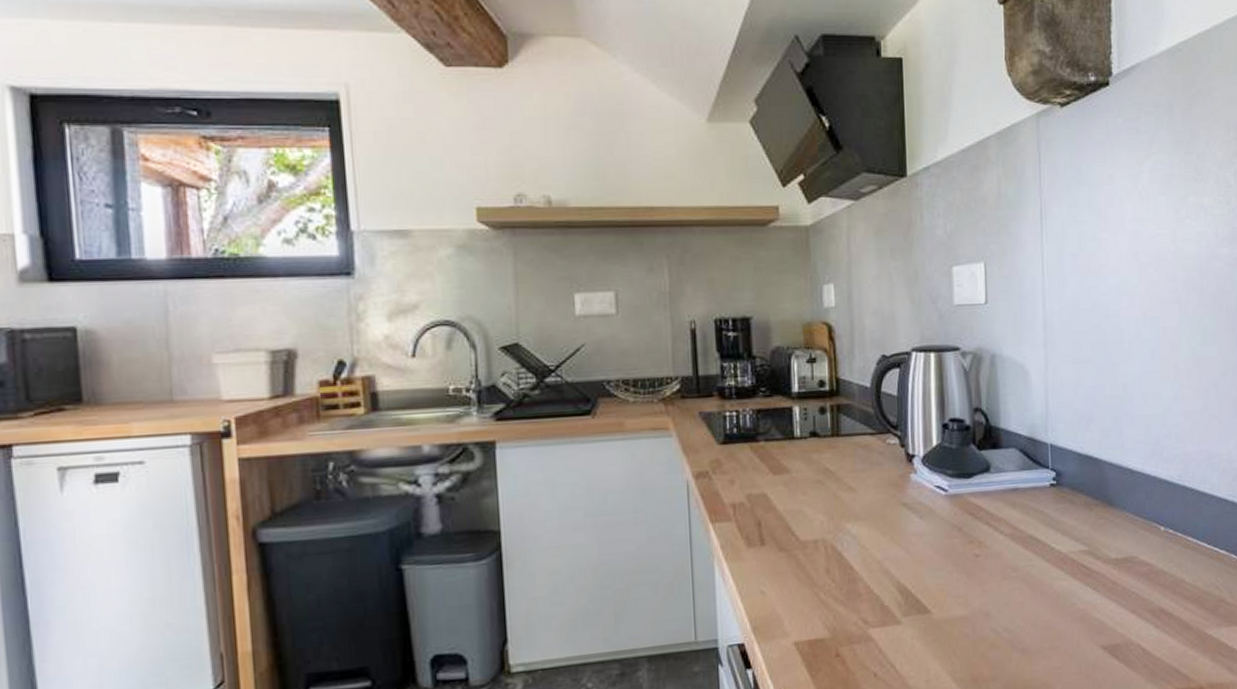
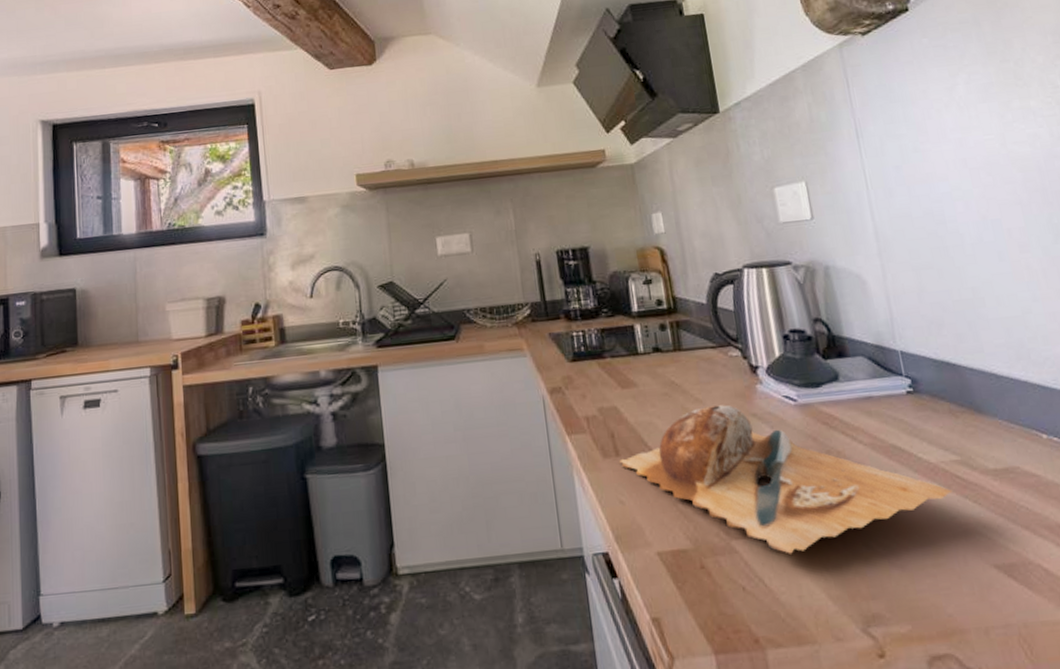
chopping board: none [763,493,1077,641] -> present [618,404,953,554]

